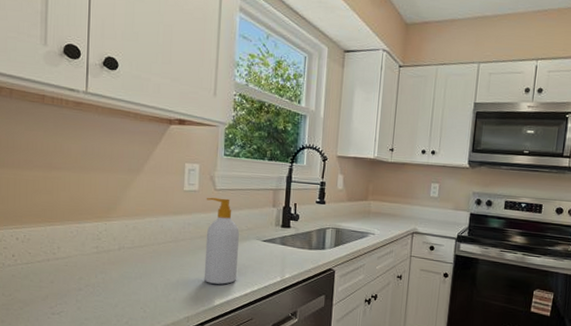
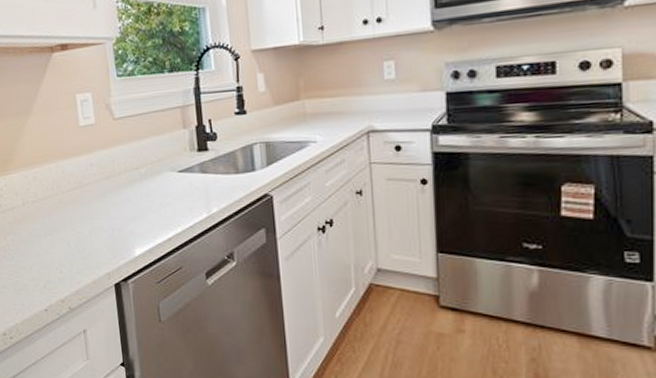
soap bottle: present [203,197,239,285] -> none [105,127,155,231]

